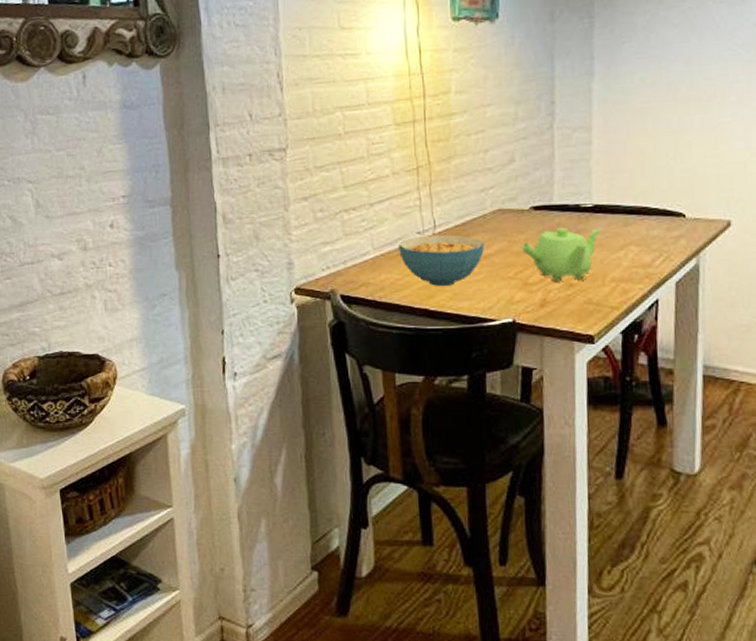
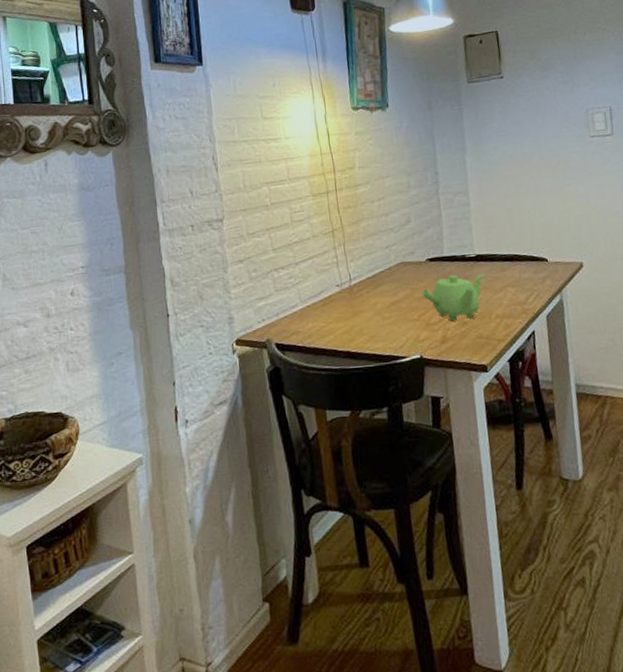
cereal bowl: present [399,234,485,286] -> none [321,286,393,331]

